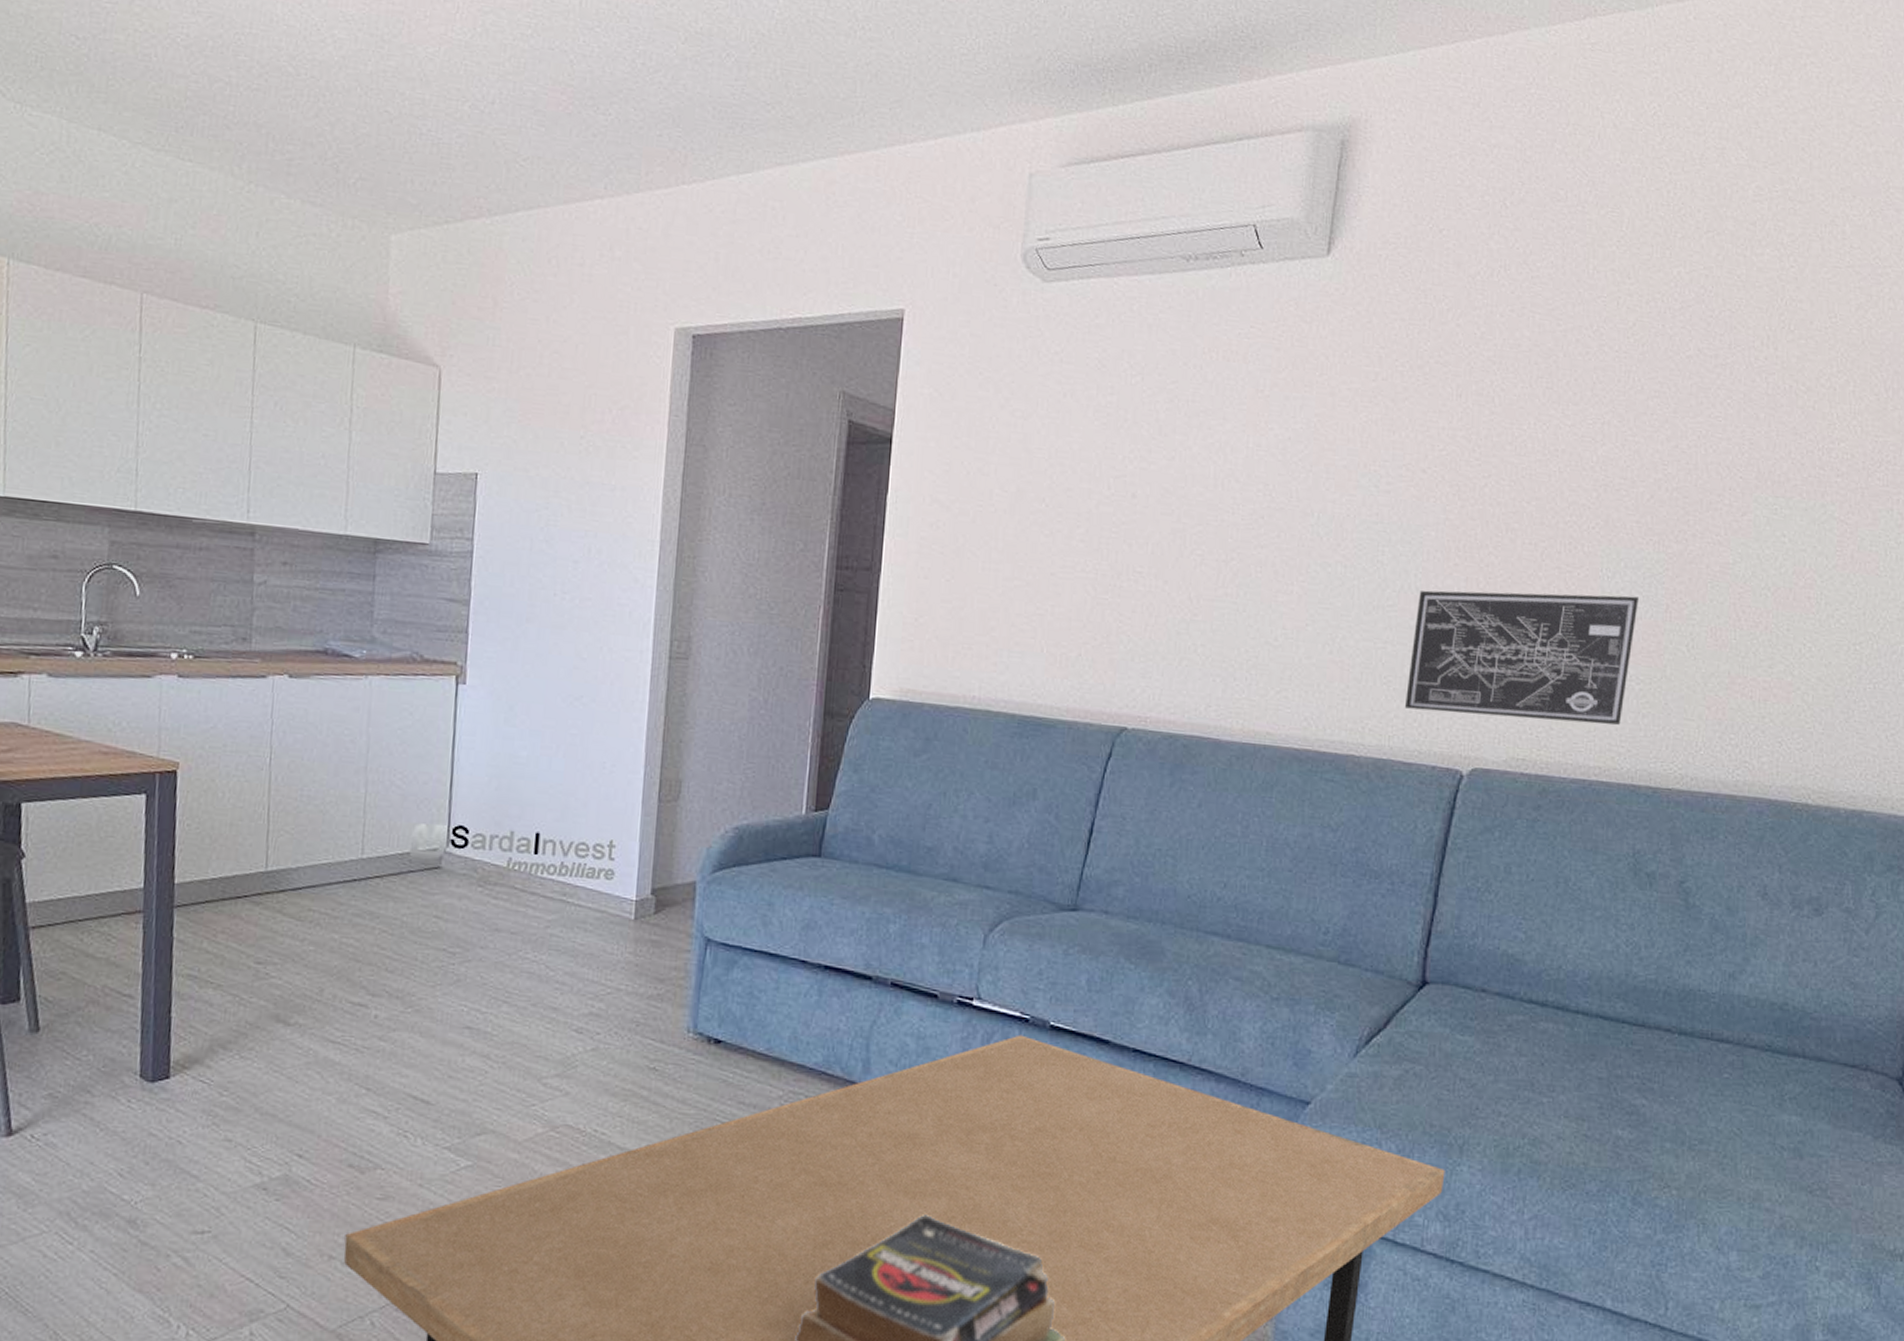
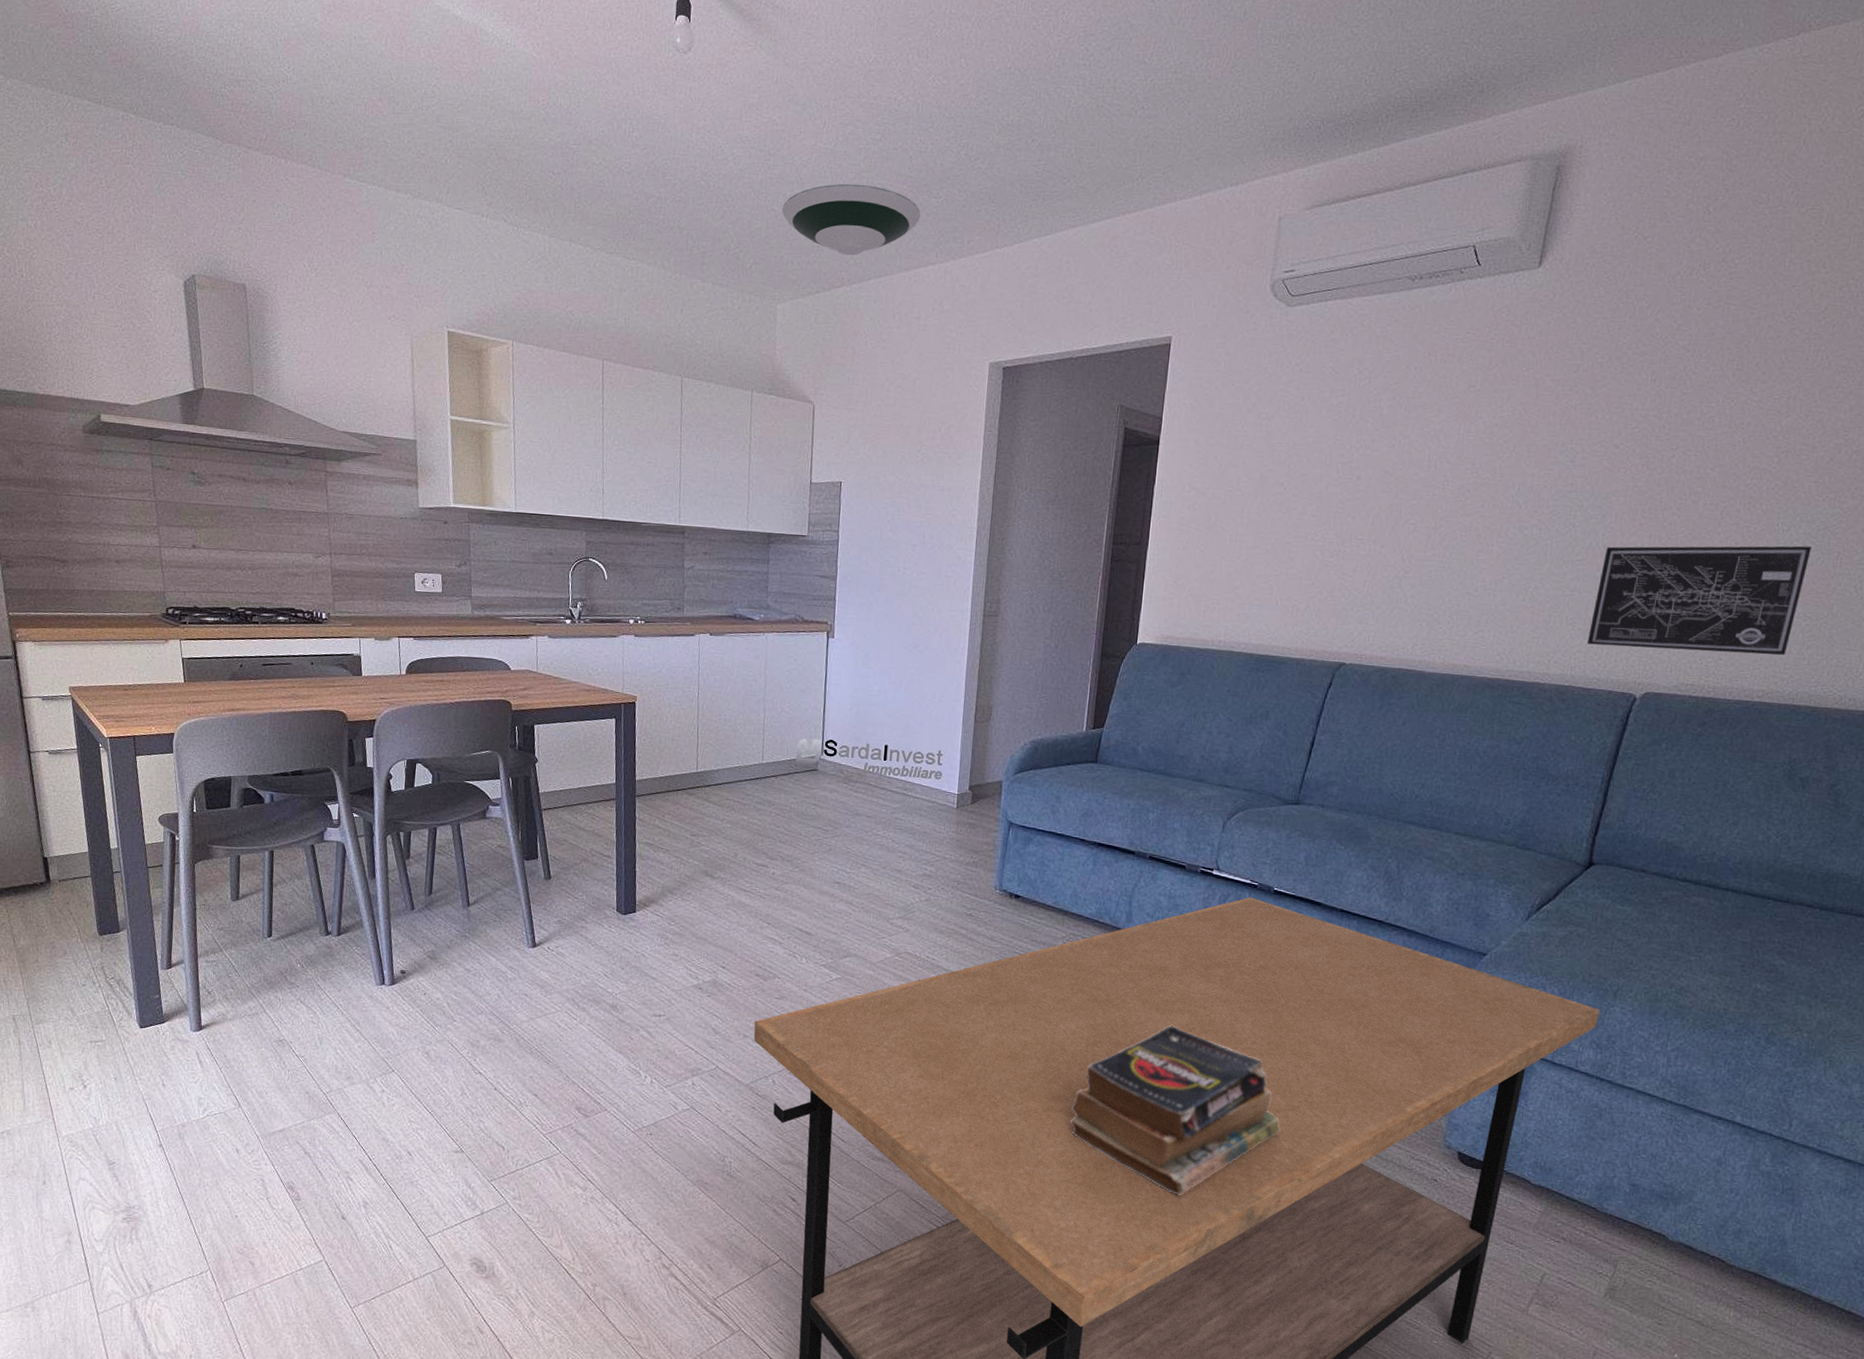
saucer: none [398,86,585,180] -> present [782,183,921,256]

